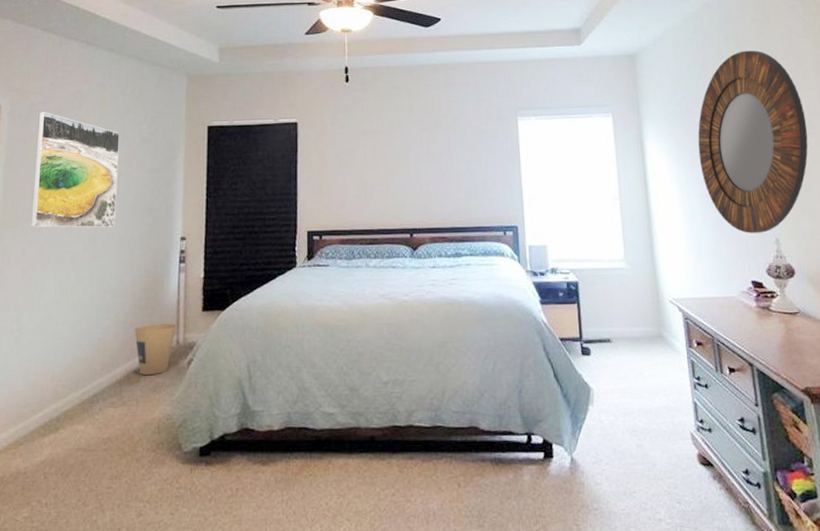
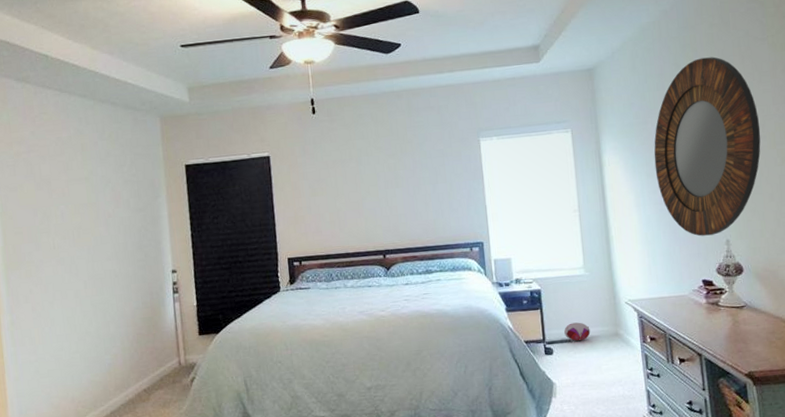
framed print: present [31,111,120,228] -> none [24,160,110,269]
trash can: present [134,323,176,375] -> none [140,347,177,393]
plush toy: none [603,320,632,342] -> present [564,322,591,342]

